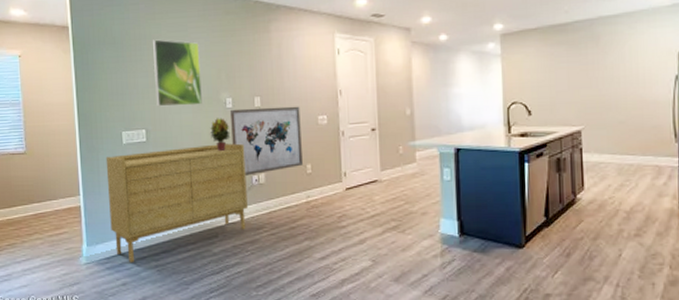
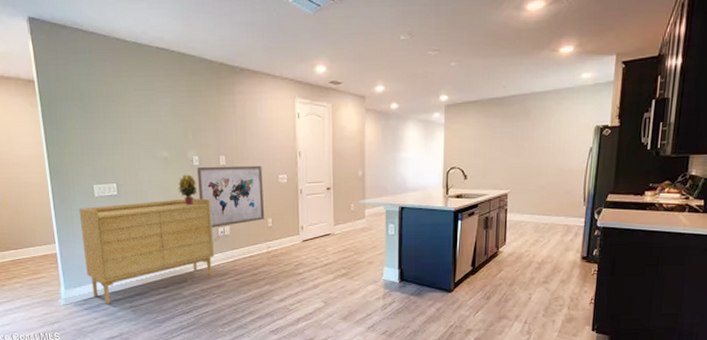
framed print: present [153,39,202,107] -> none [120,97,170,163]

